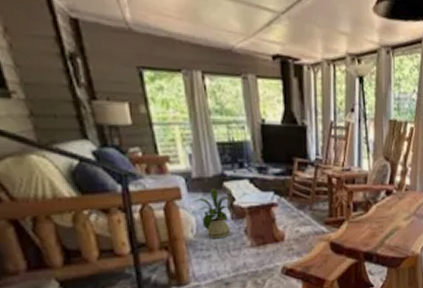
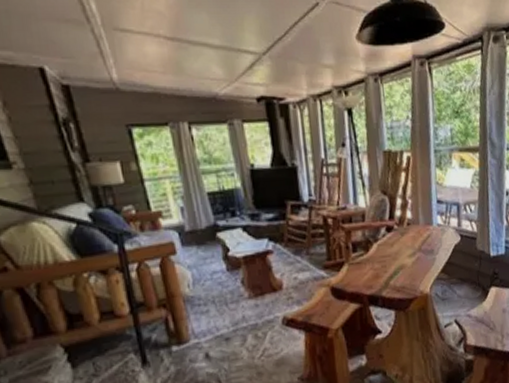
house plant: present [193,188,234,239] -> none [187,240,228,293]

